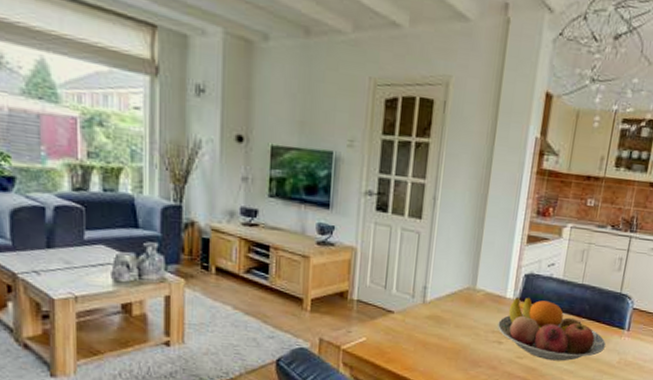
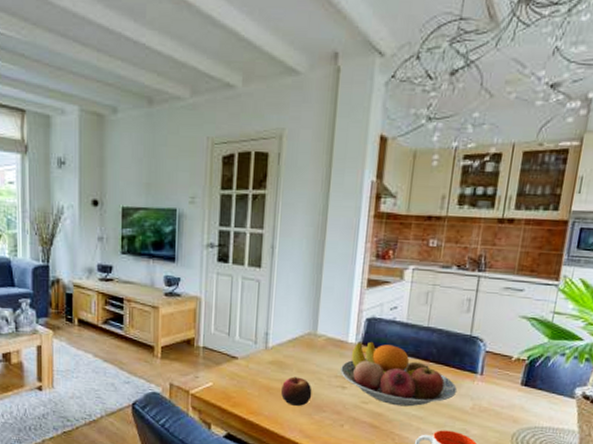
apple: none [437,331,469,361] -> present [280,376,312,406]

